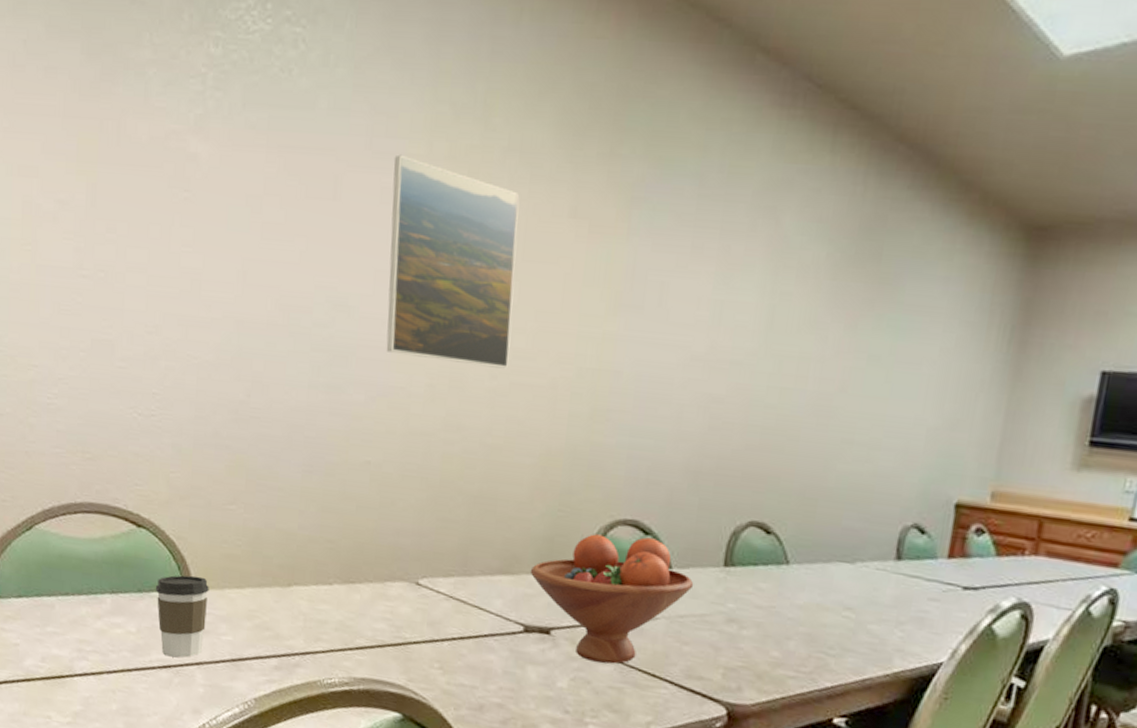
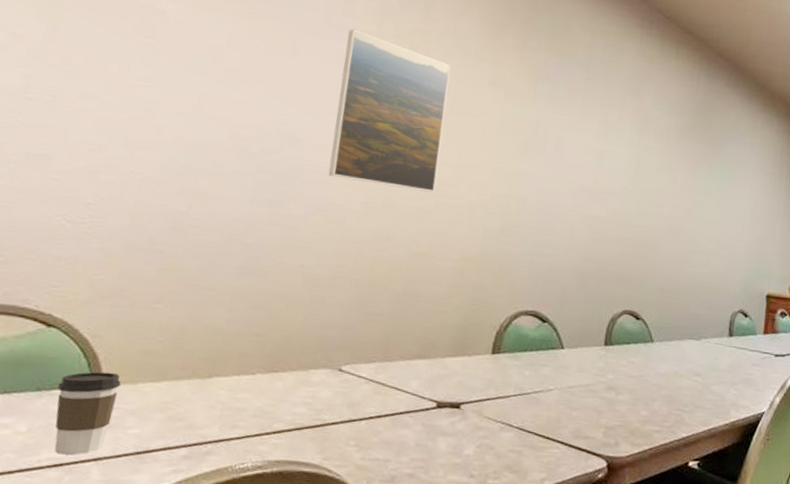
fruit bowl: present [530,534,694,664] -> none [444,323,581,431]

